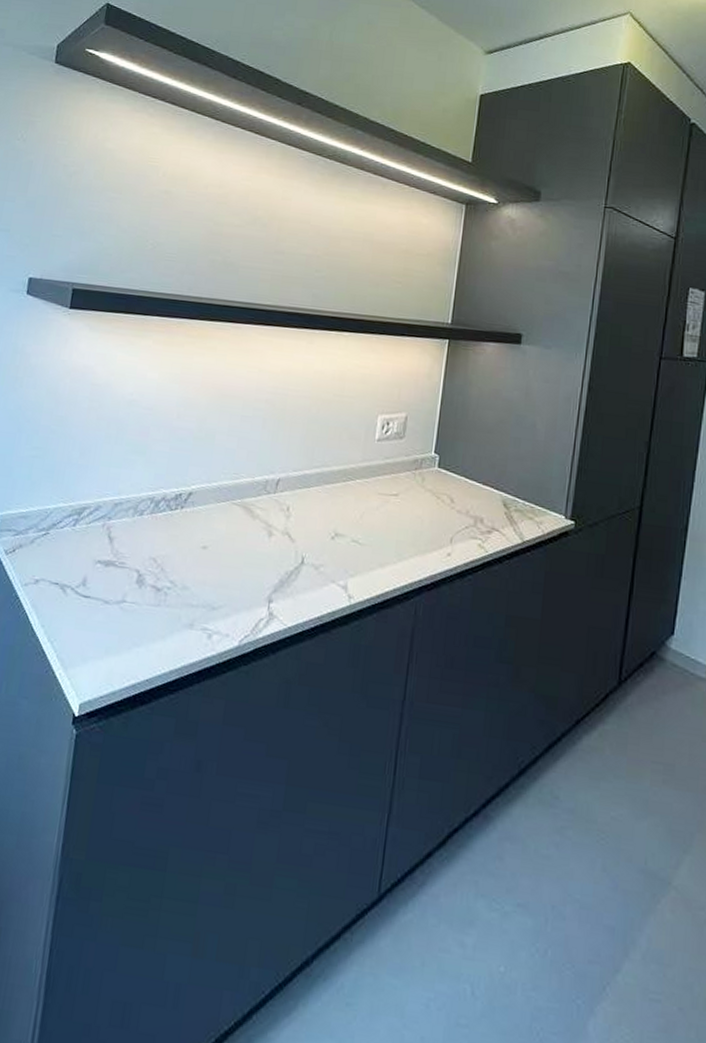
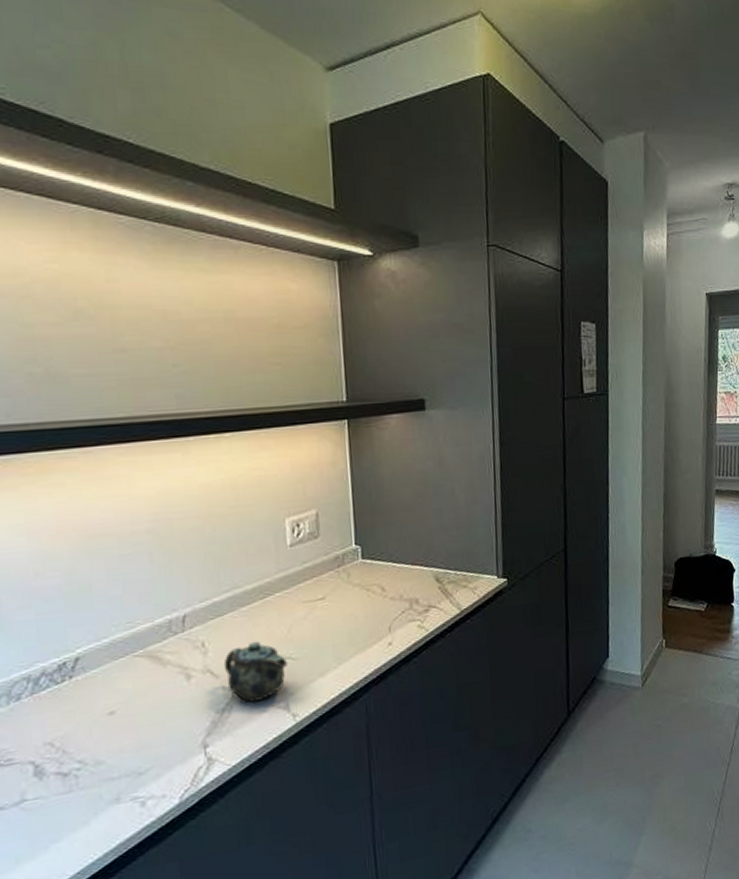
teapot: none [300,517,355,574] -> present [223,640,289,703]

